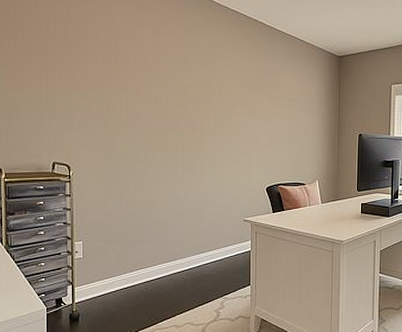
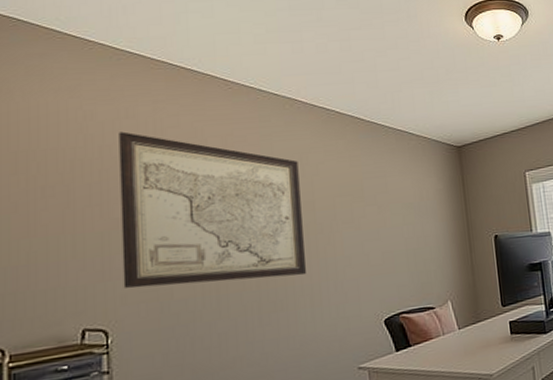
wall art: none [79,13,212,145] -> present [119,131,306,289]

